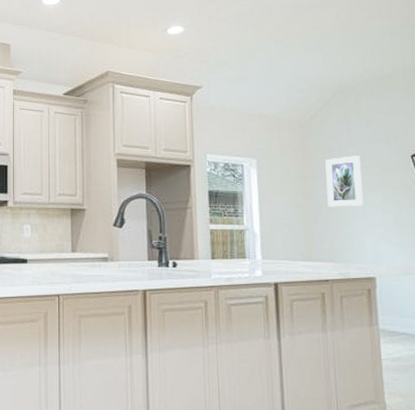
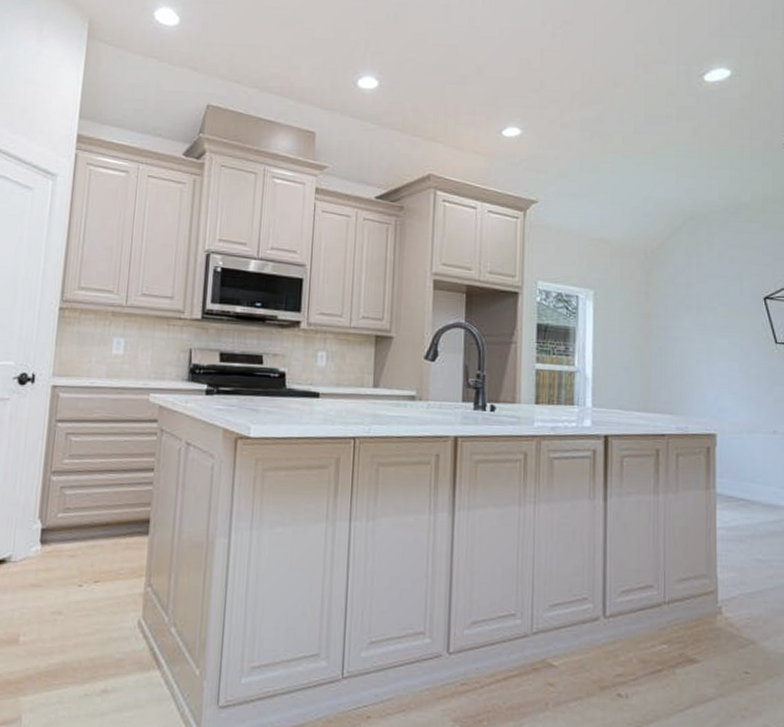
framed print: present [325,155,363,207] -> none [669,293,708,352]

